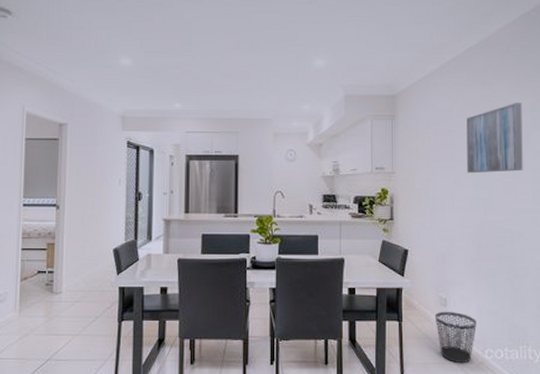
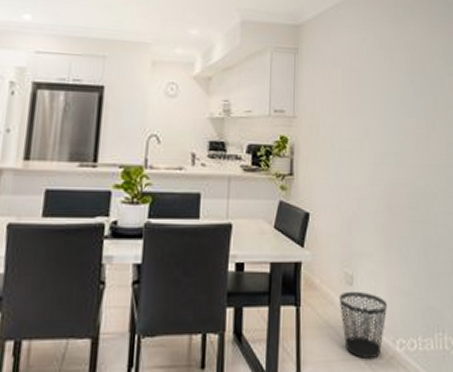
wall art: present [467,103,523,174] -> none [377,44,437,122]

